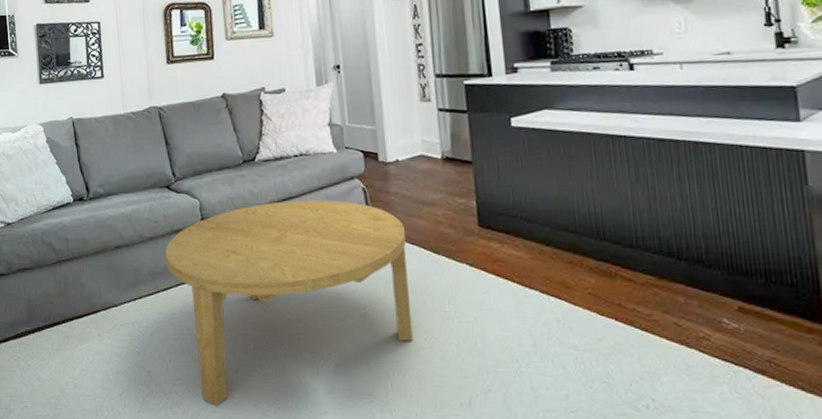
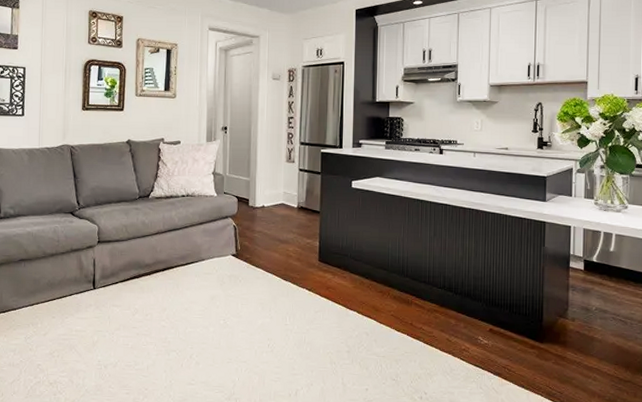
coffee table: present [165,199,413,406] -> none [63,231,264,394]

